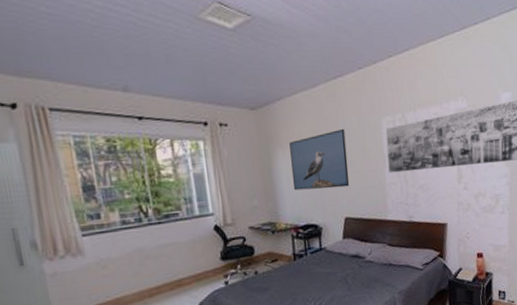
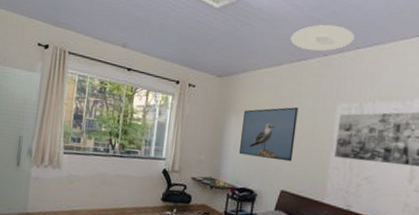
ceiling light: none [321,34,385,66] -> present [290,24,354,51]

